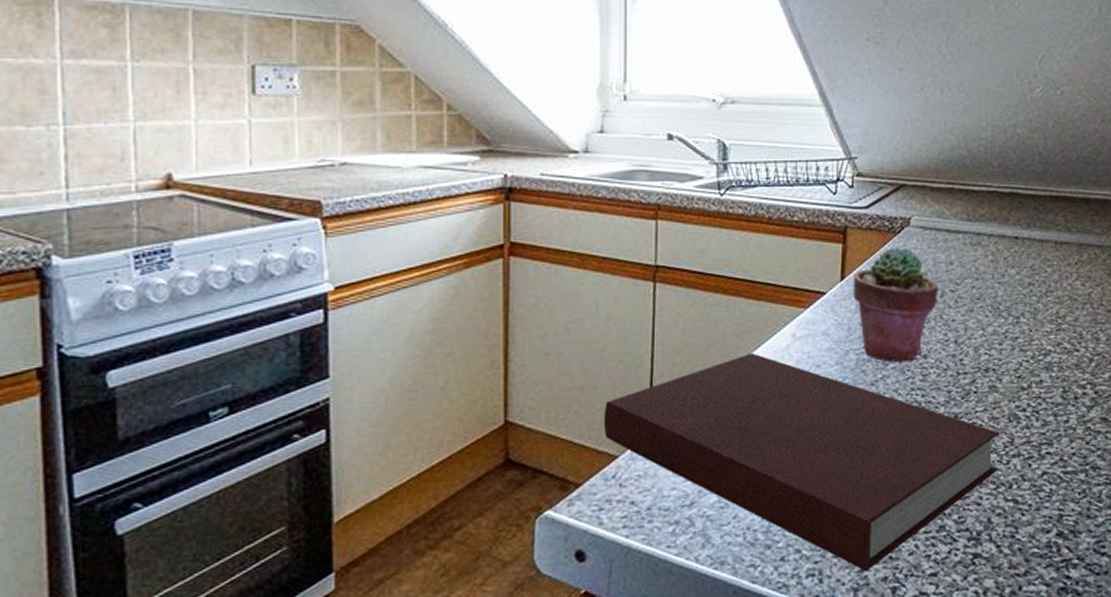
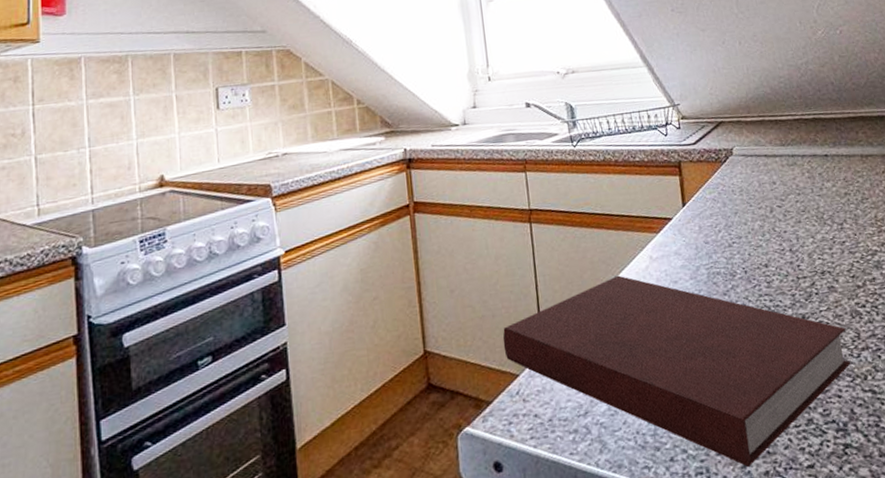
potted succulent: present [853,247,939,363] -> none [692,174,768,273]

